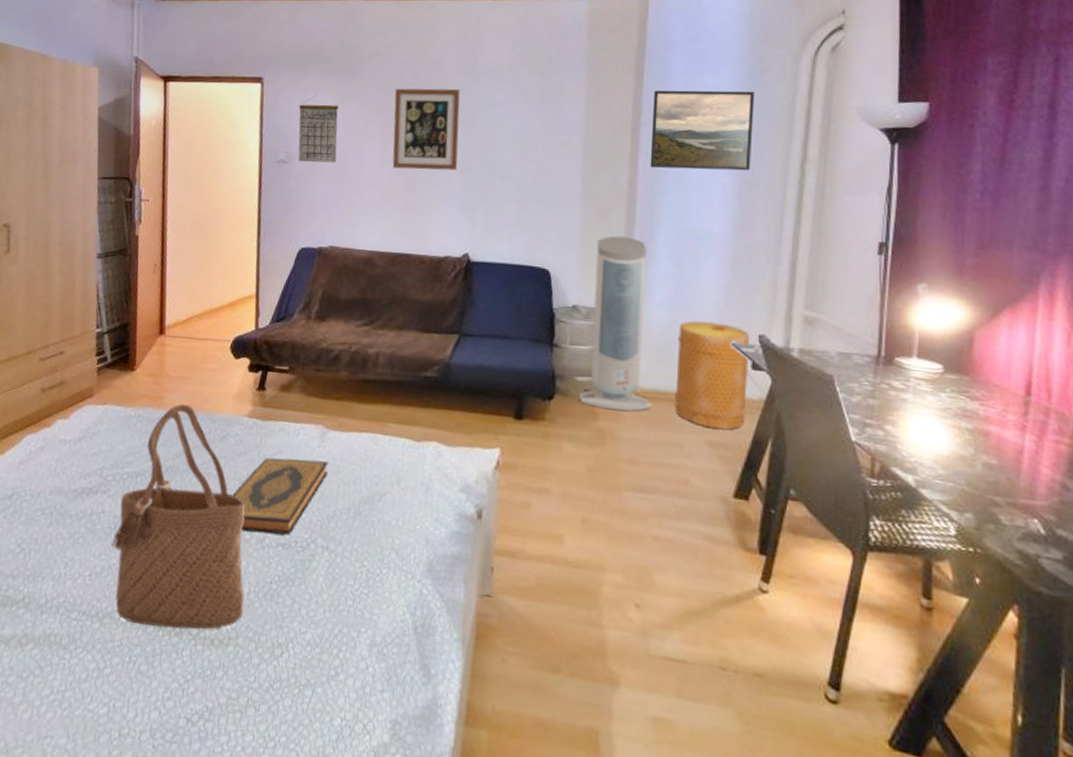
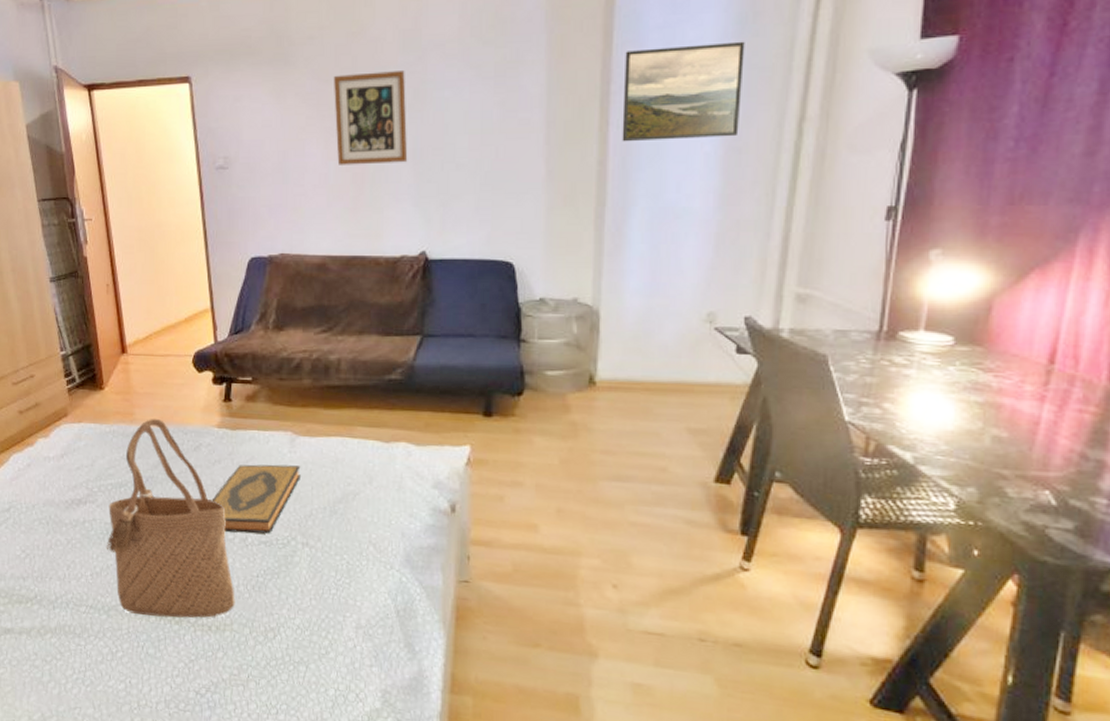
calendar: present [298,94,339,163] -> none [232,90,277,167]
air purifier: present [578,235,650,412] -> none [548,221,626,403]
basket: present [675,320,749,431] -> none [652,306,734,417]

